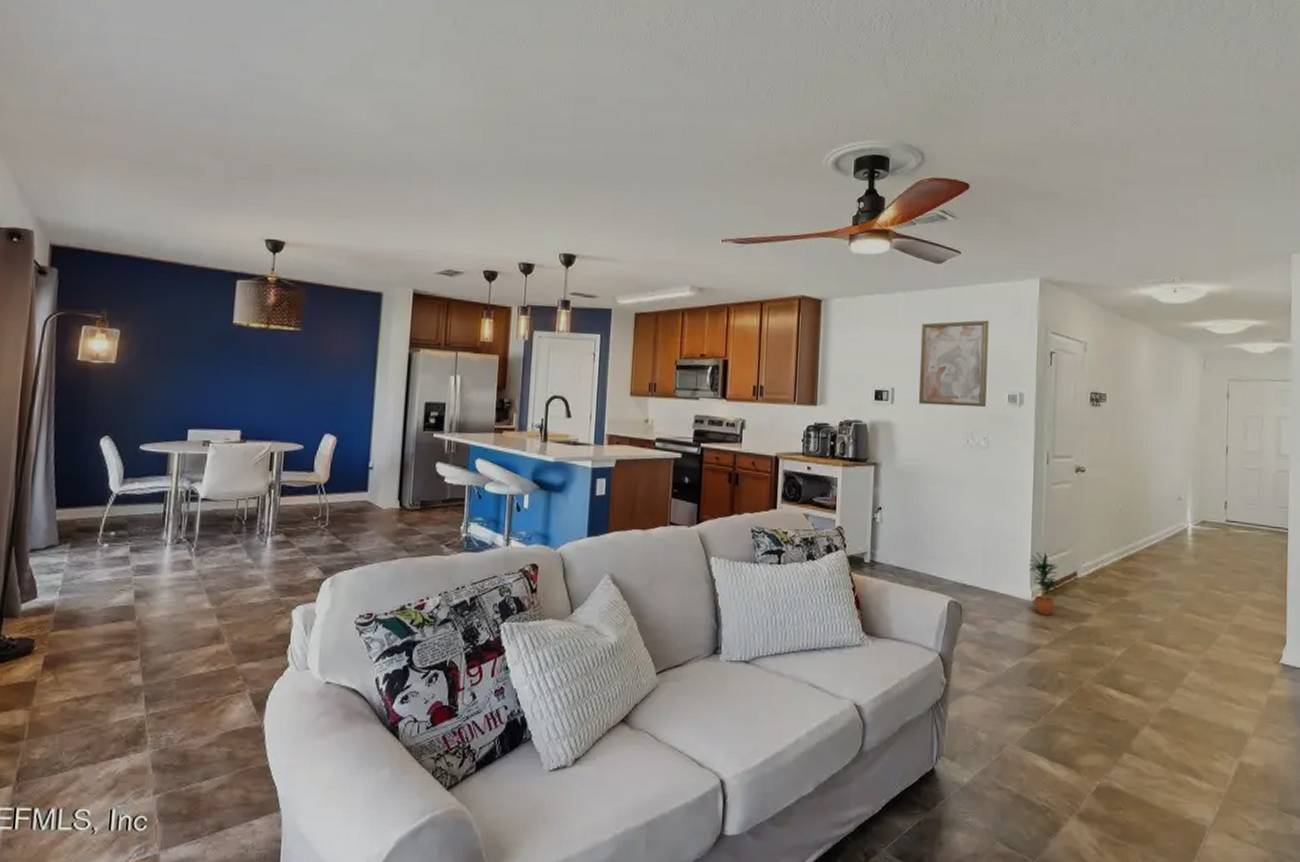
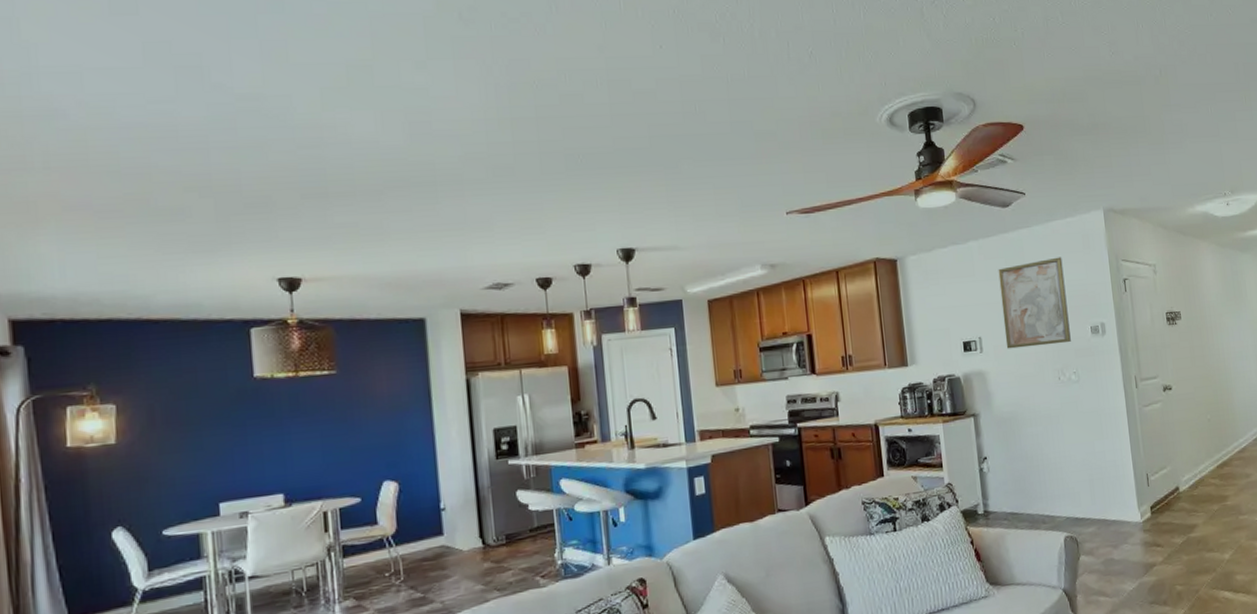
potted plant: present [1029,553,1060,615] -> none [1134,474,1165,534]

